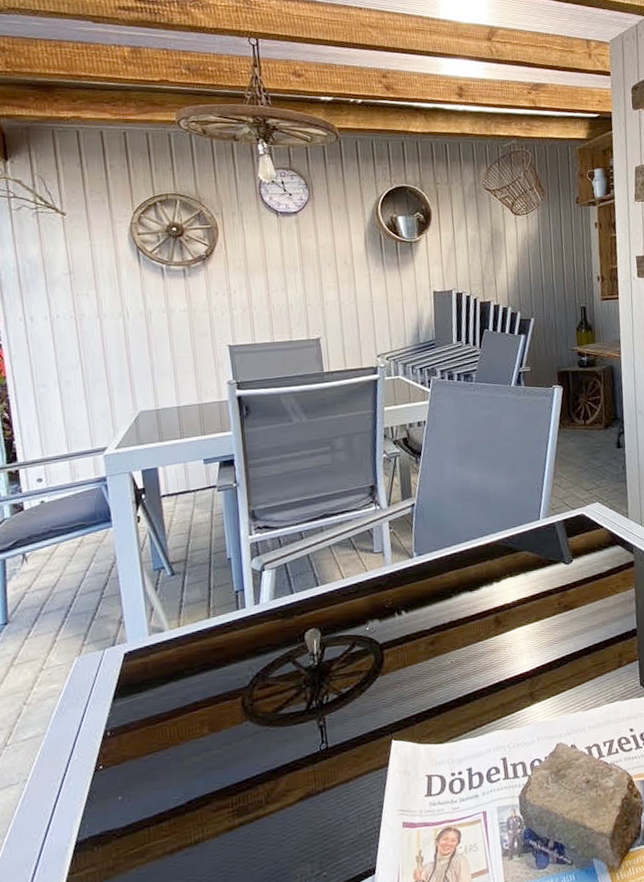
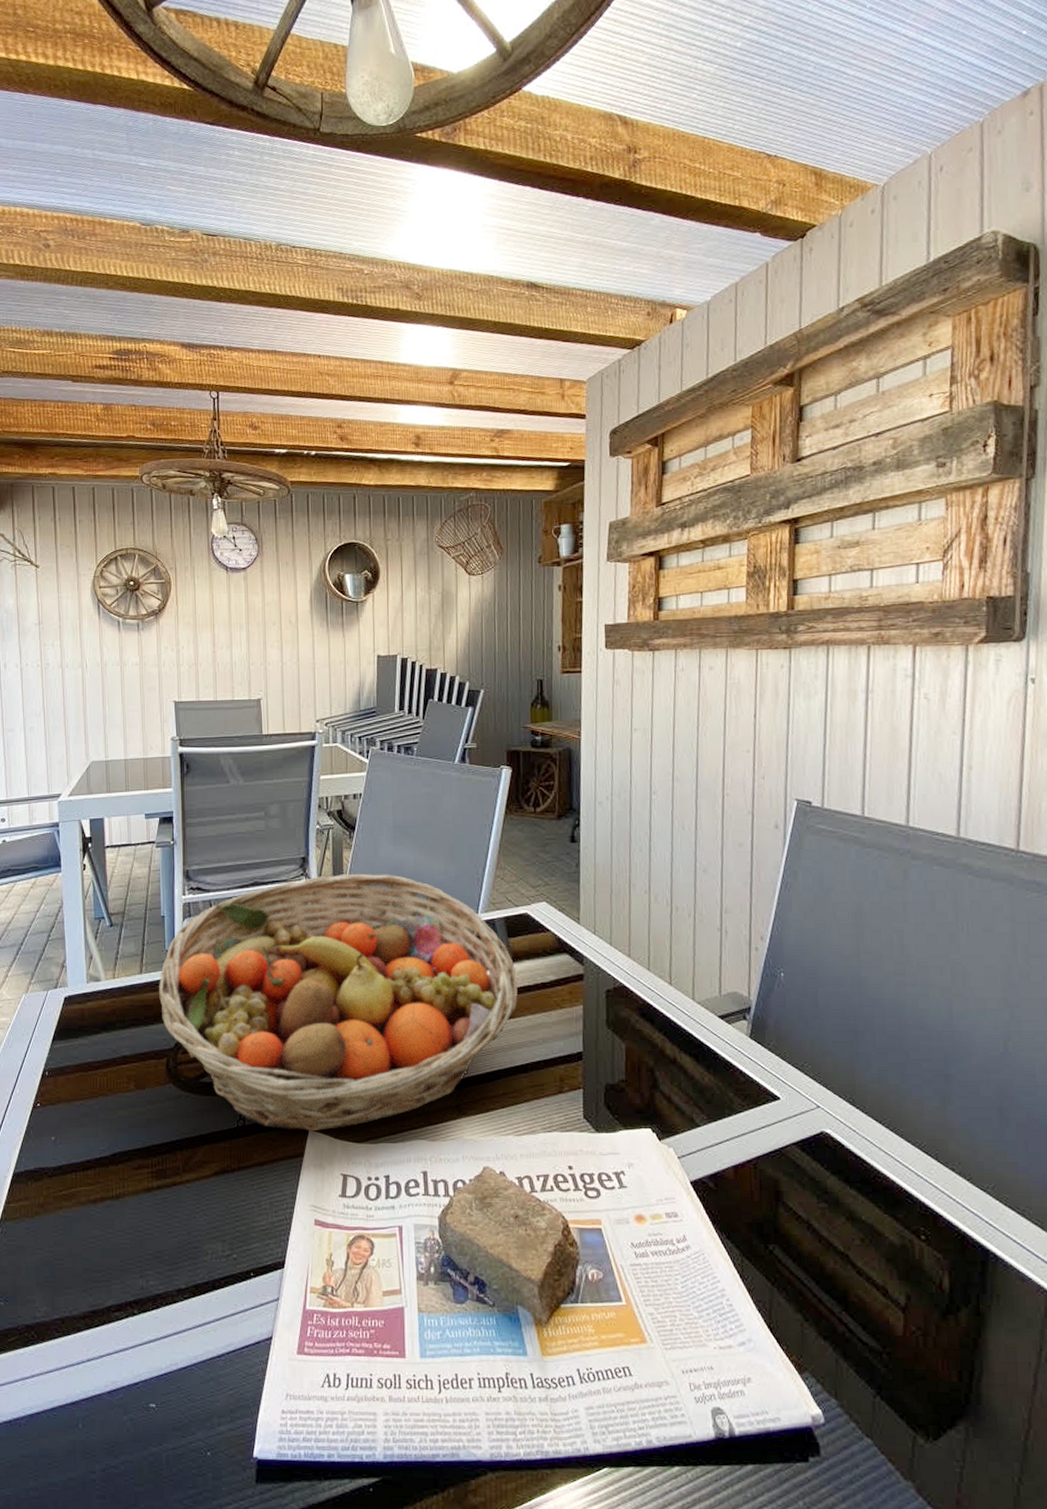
fruit basket: none [229,493,579,746] -> present [159,873,518,1132]

